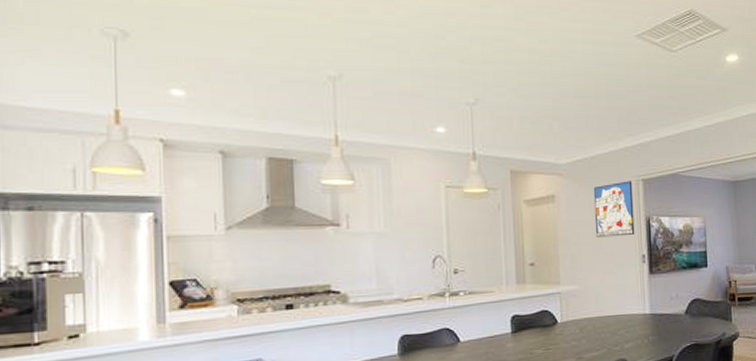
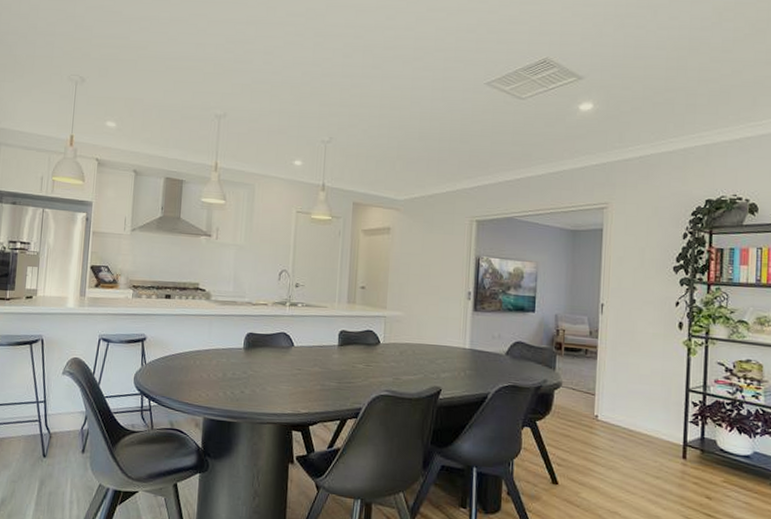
wall art: present [593,181,635,238] -> none [424,220,466,272]

